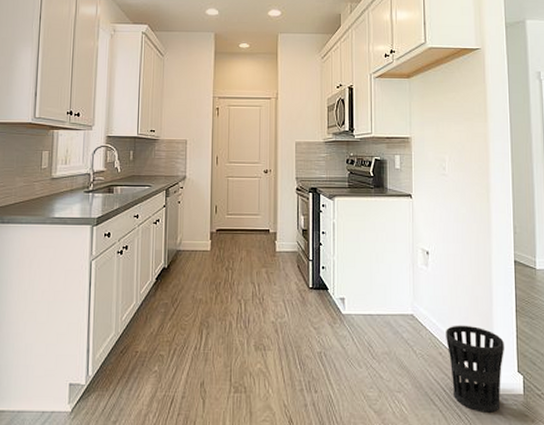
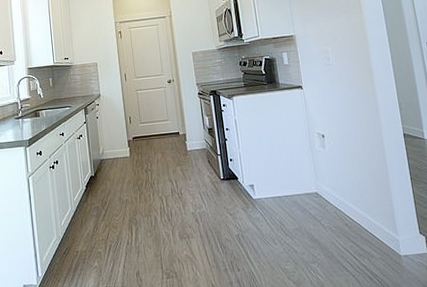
wastebasket: present [446,325,505,413] -> none [349,196,408,274]

